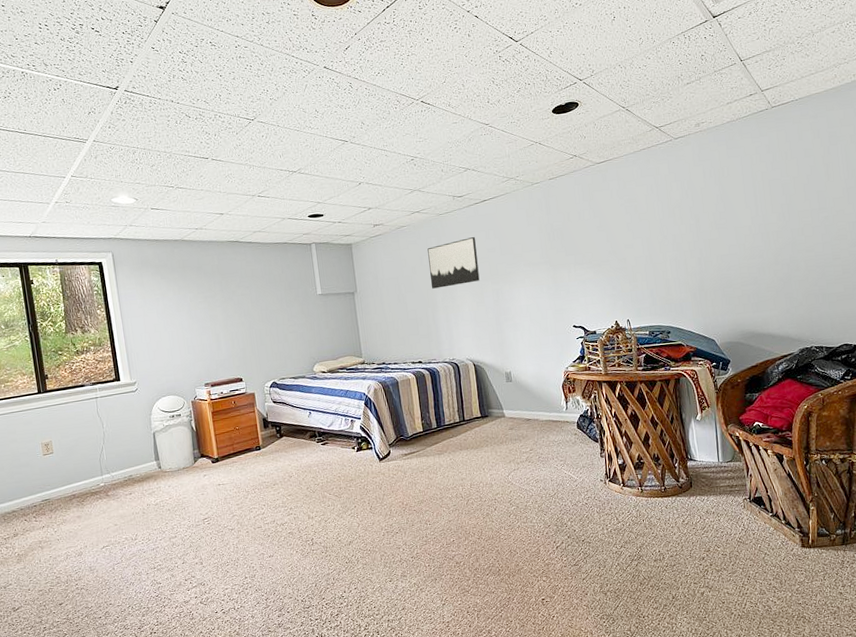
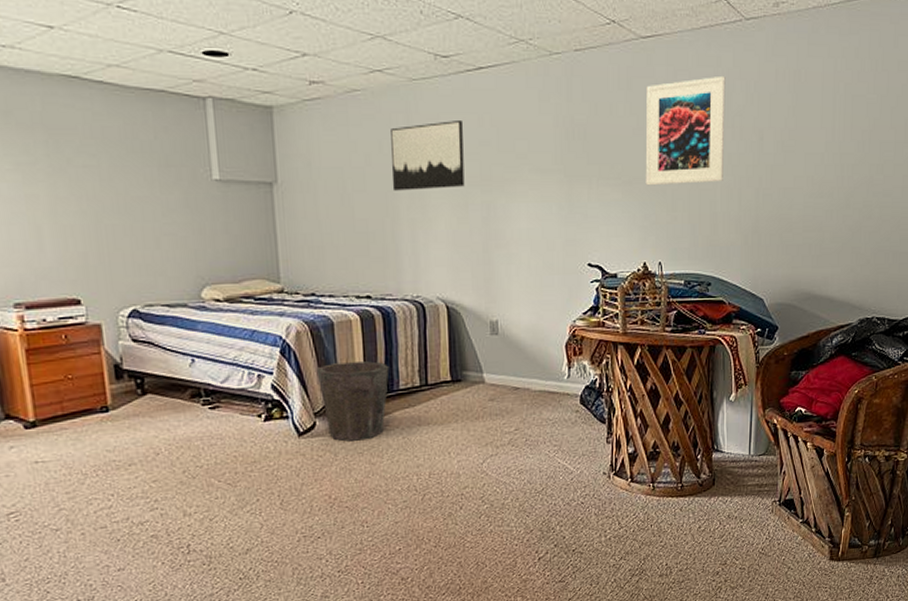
waste bin: none [388,406,438,463] -> present [316,361,390,442]
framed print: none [604,180,671,266] -> present [645,75,726,186]

